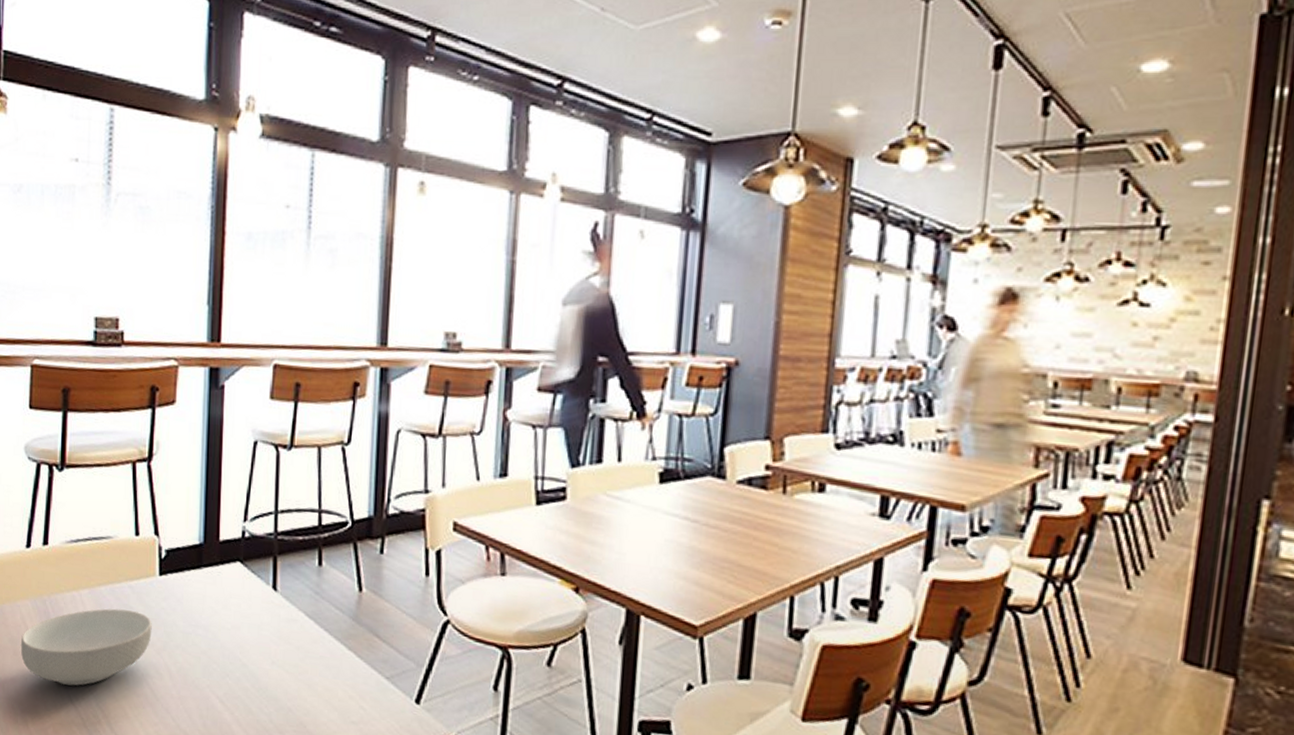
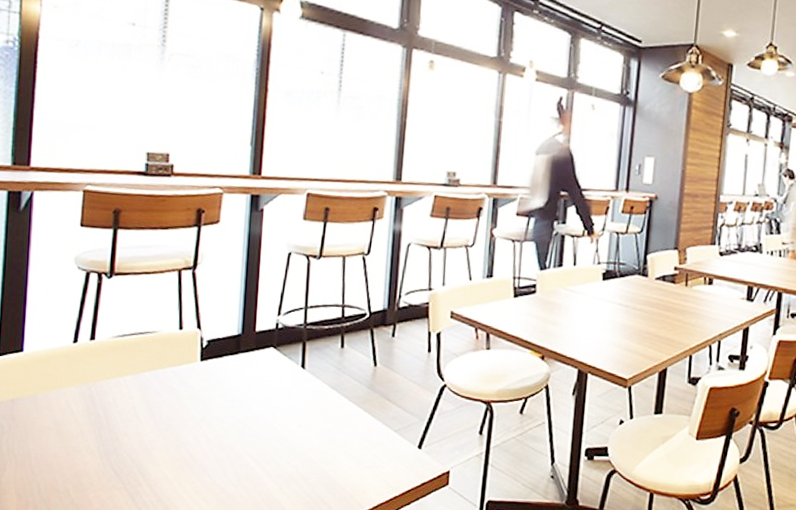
cereal bowl: present [20,608,152,686] -> none [64,390,193,457]

